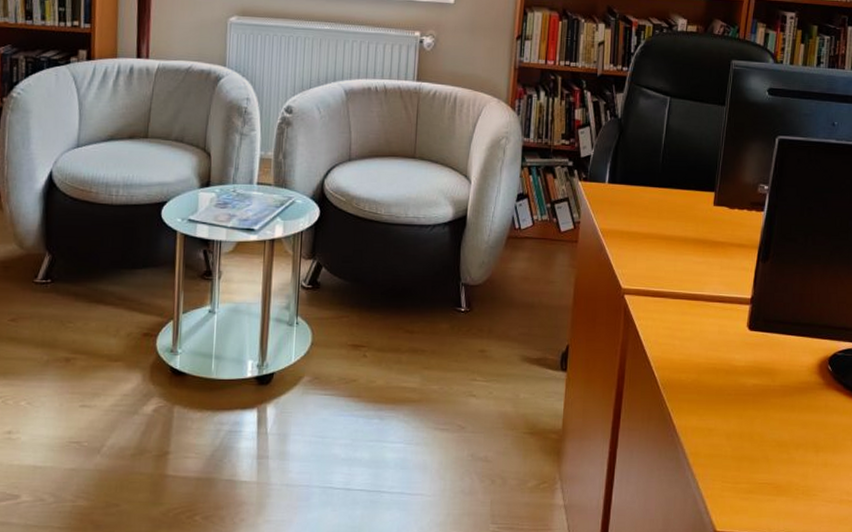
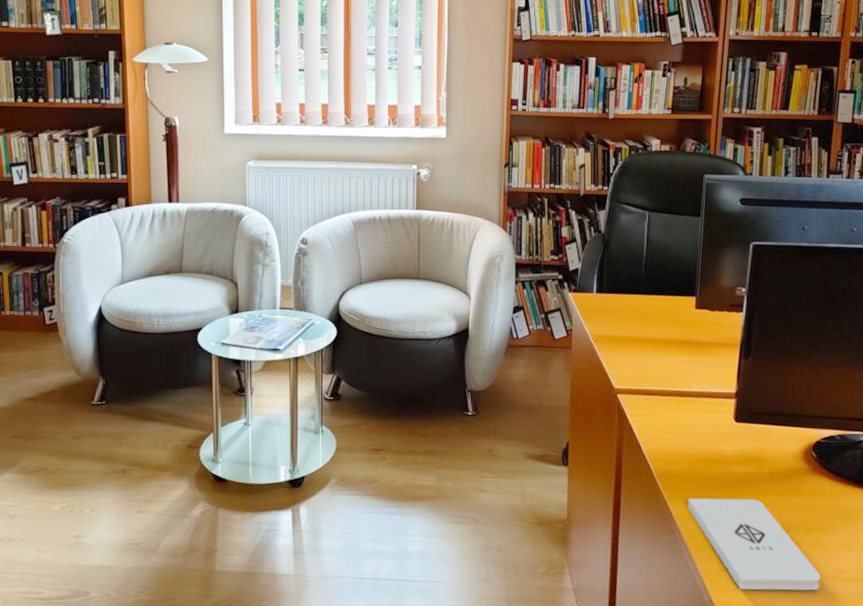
notepad: none [692,410,829,515] -> present [687,498,821,591]

